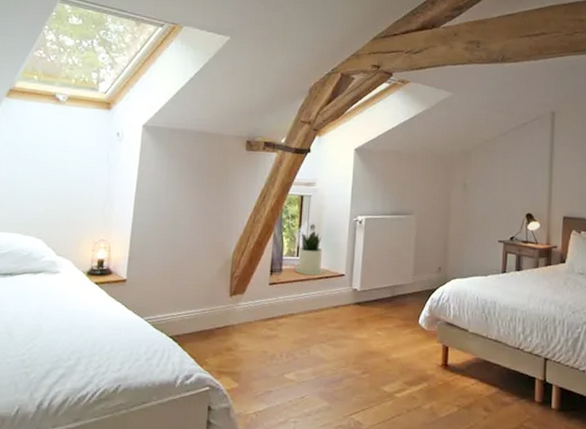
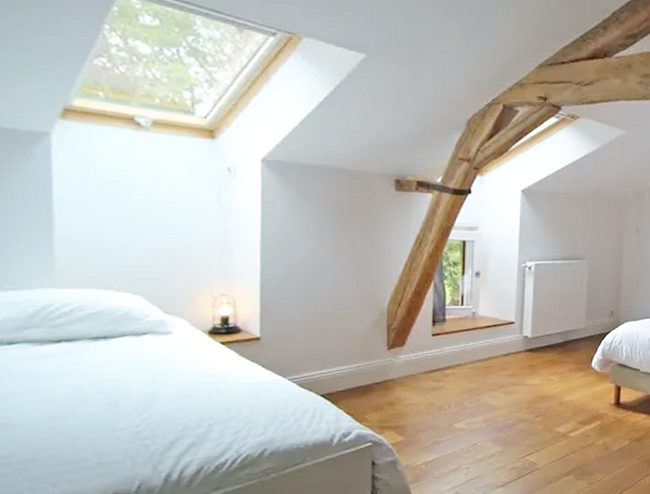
planter: present [295,230,323,276] -> none [460,277,491,324]

